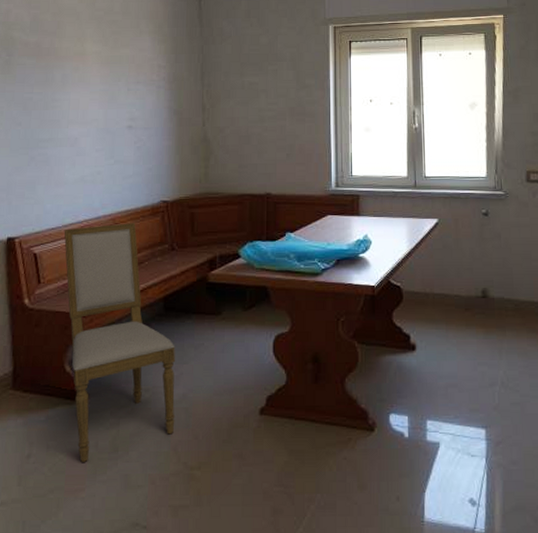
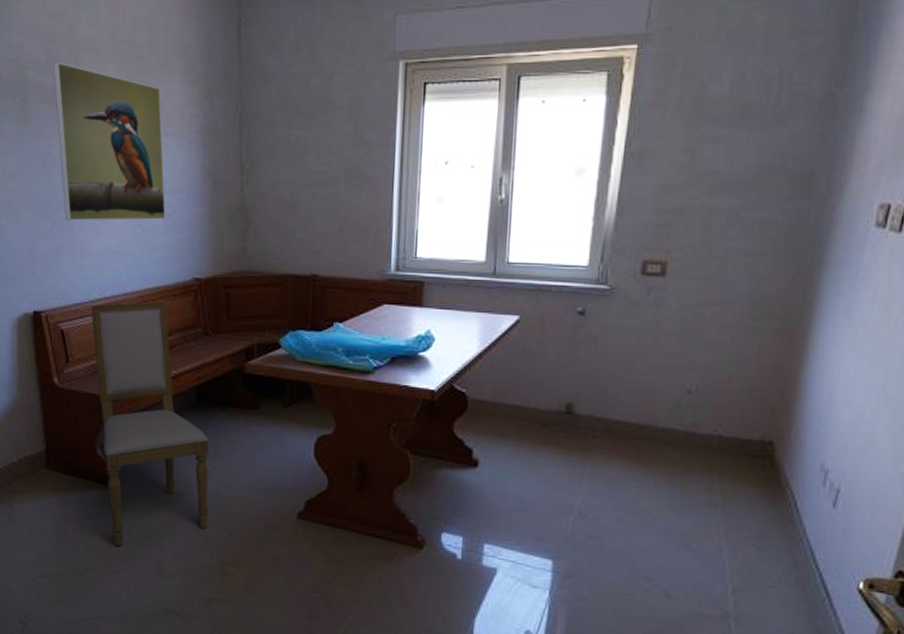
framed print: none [37,24,136,156] -> present [53,62,166,221]

